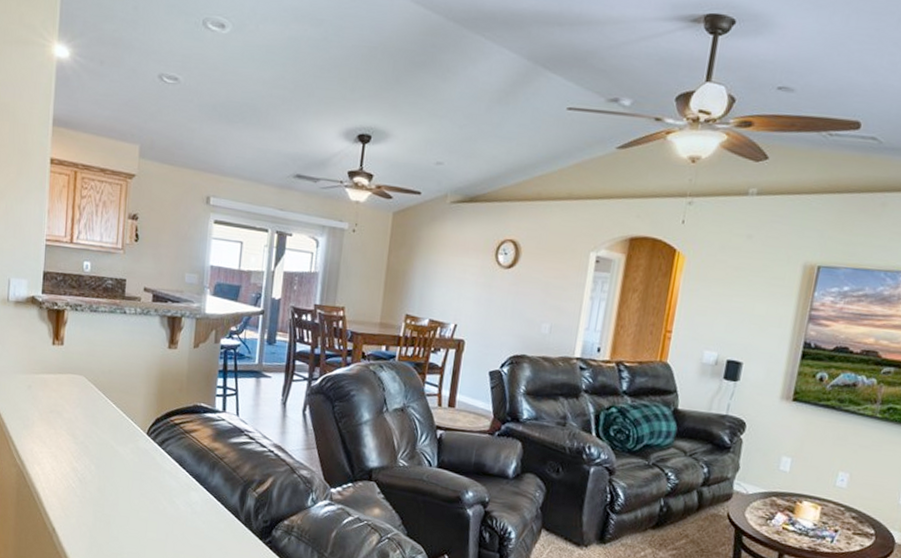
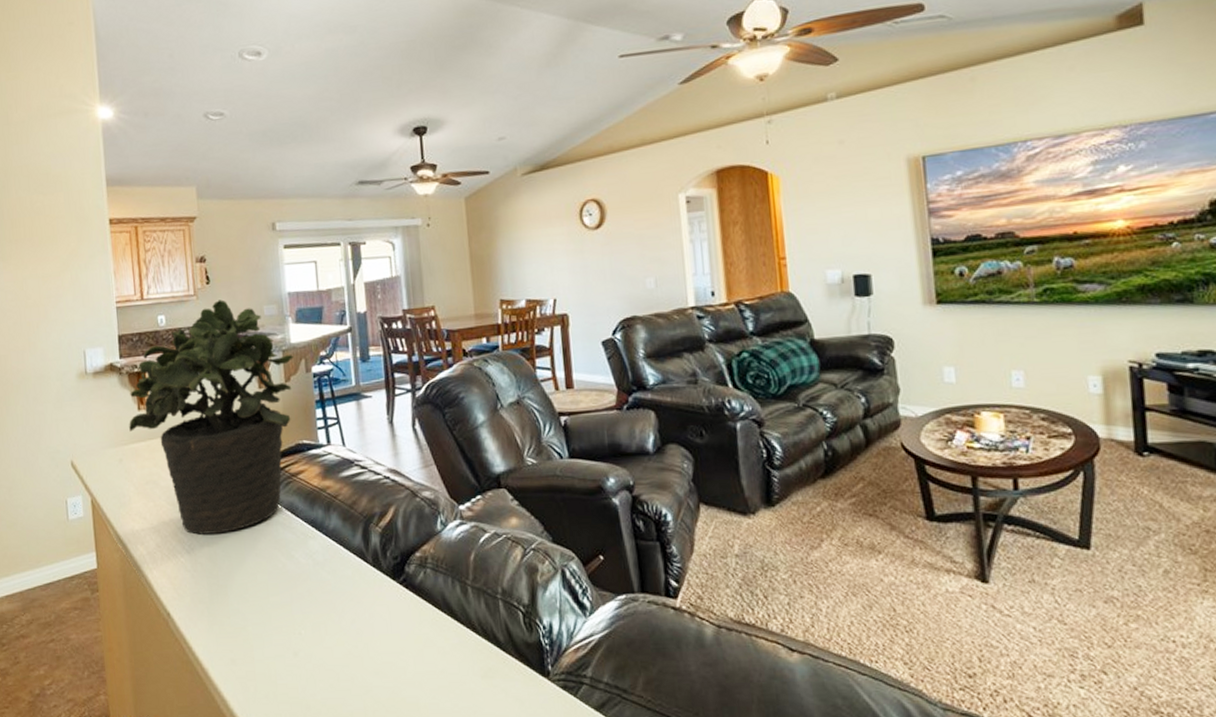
potted plant: none [42,259,205,470] -> present [129,300,293,535]

